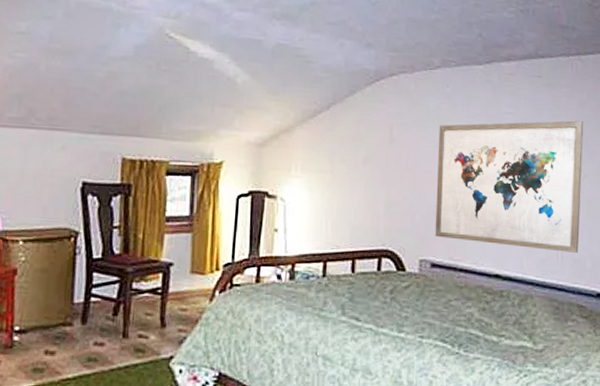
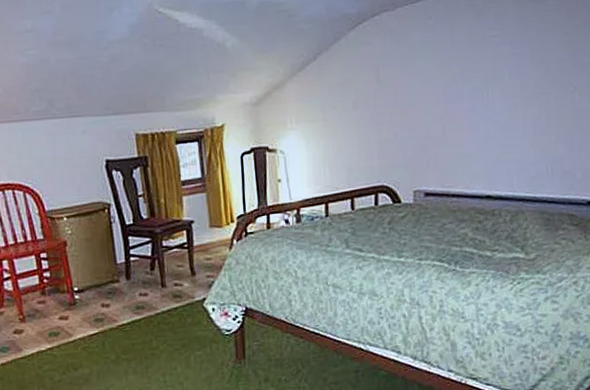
wall art: present [435,120,584,253] -> none [424,33,573,168]

